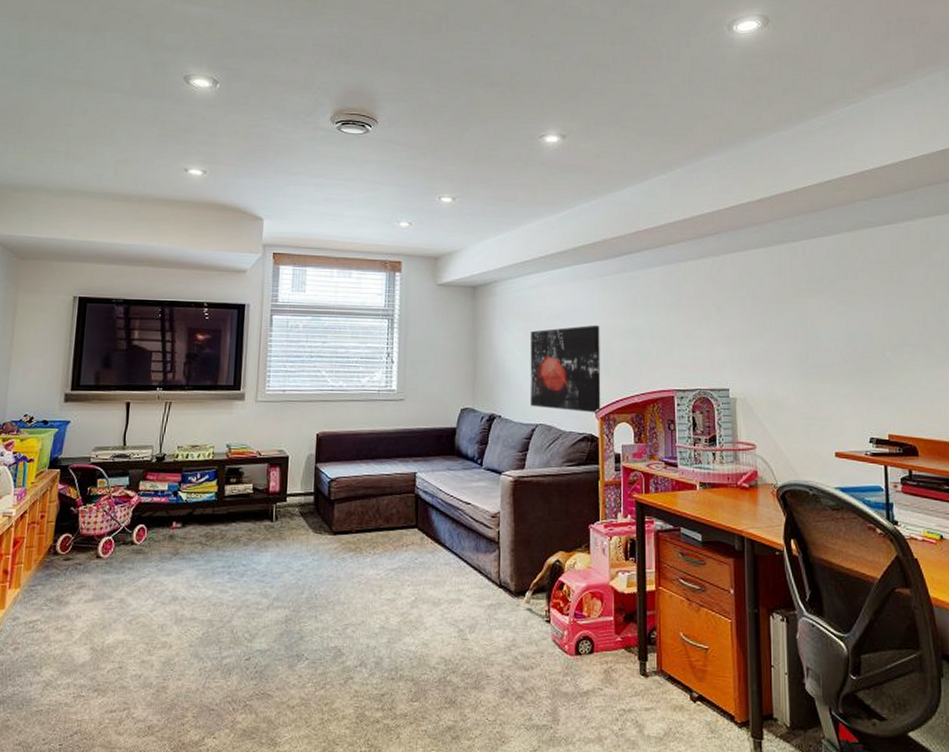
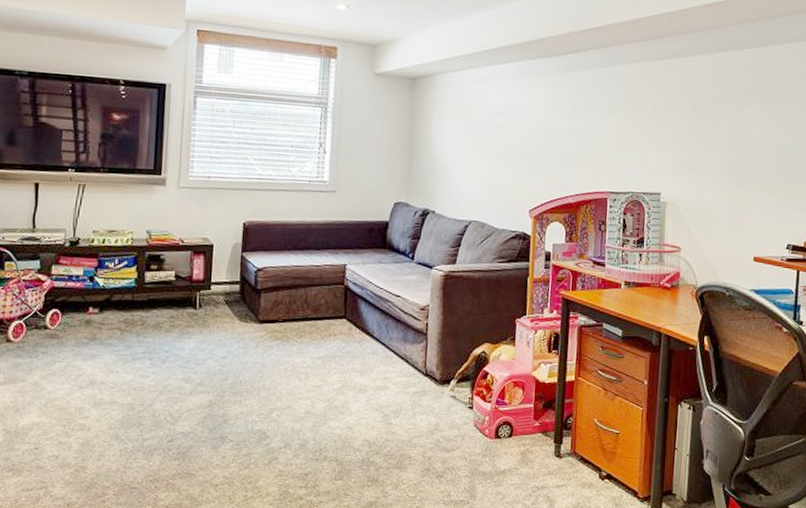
wall art: present [530,325,601,413] -> none [465,123,540,212]

